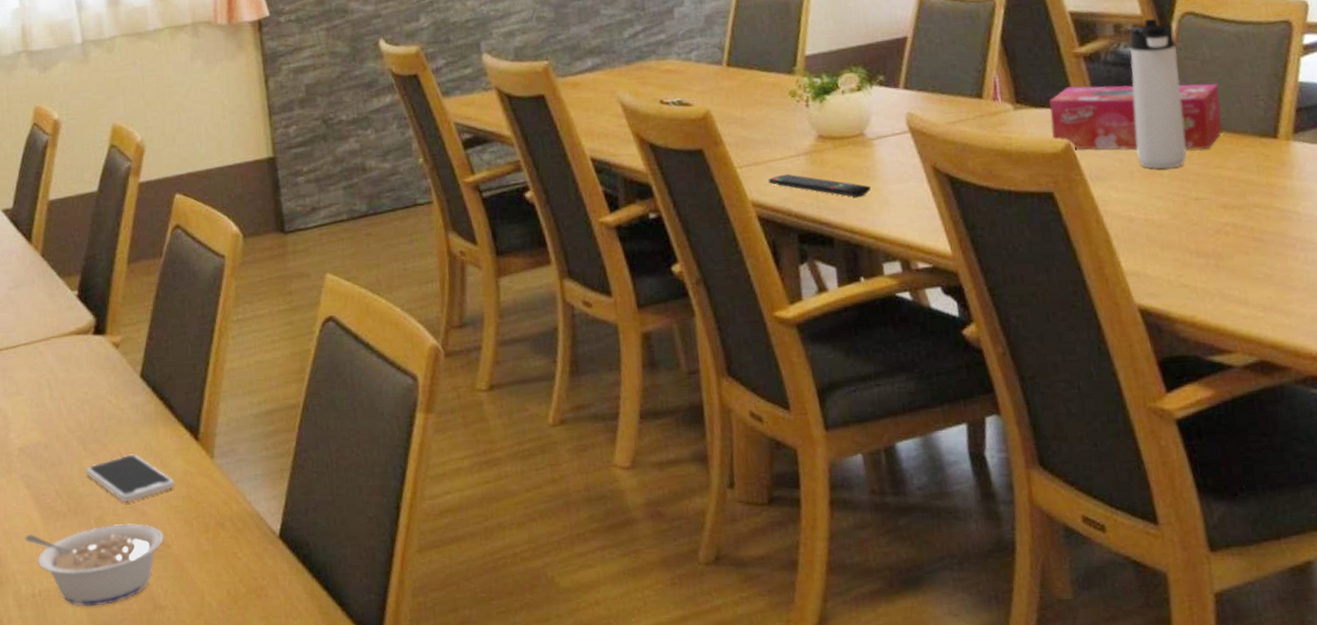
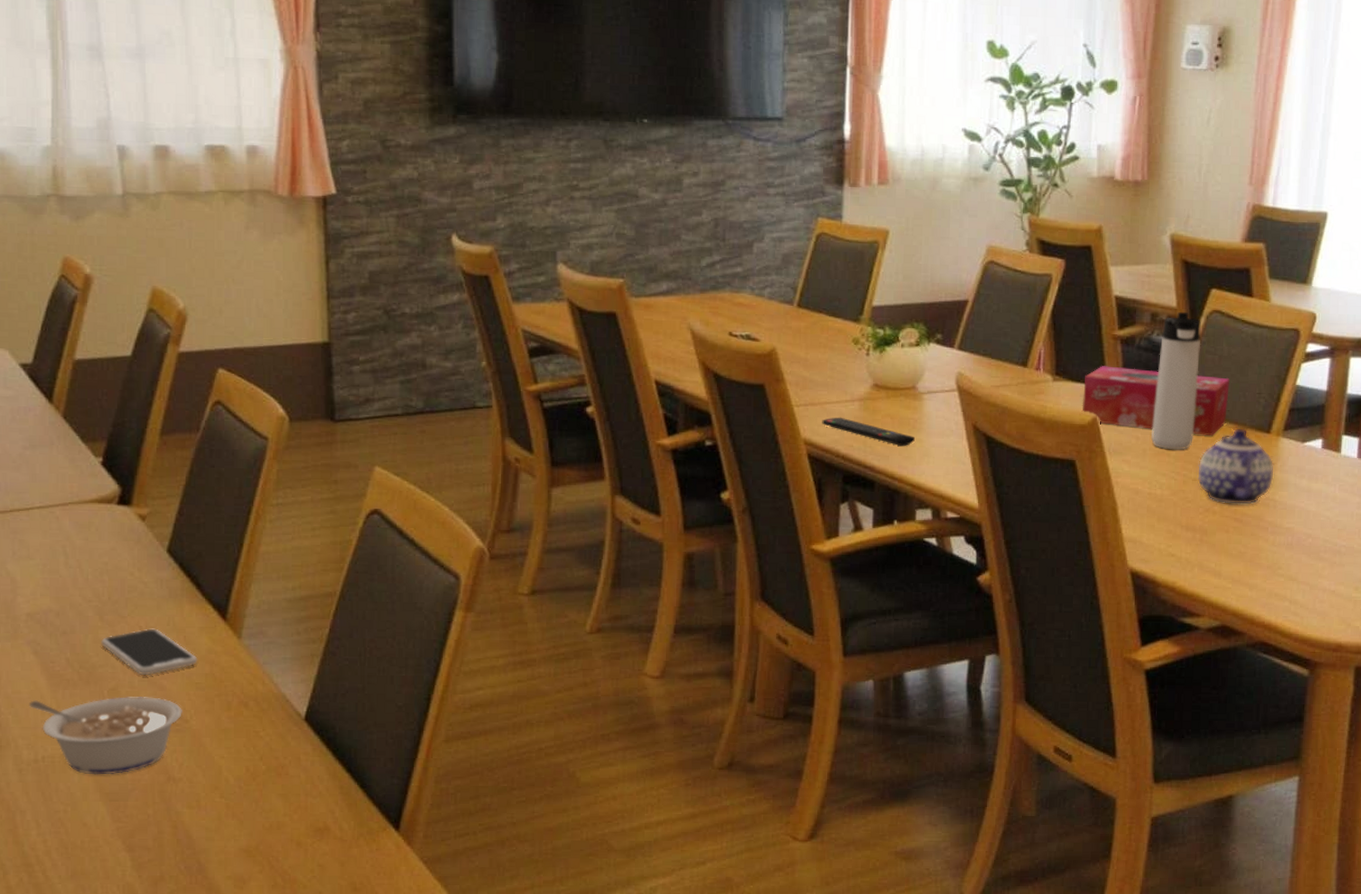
teapot: none [1197,136,1292,223] -> present [1197,428,1274,505]

